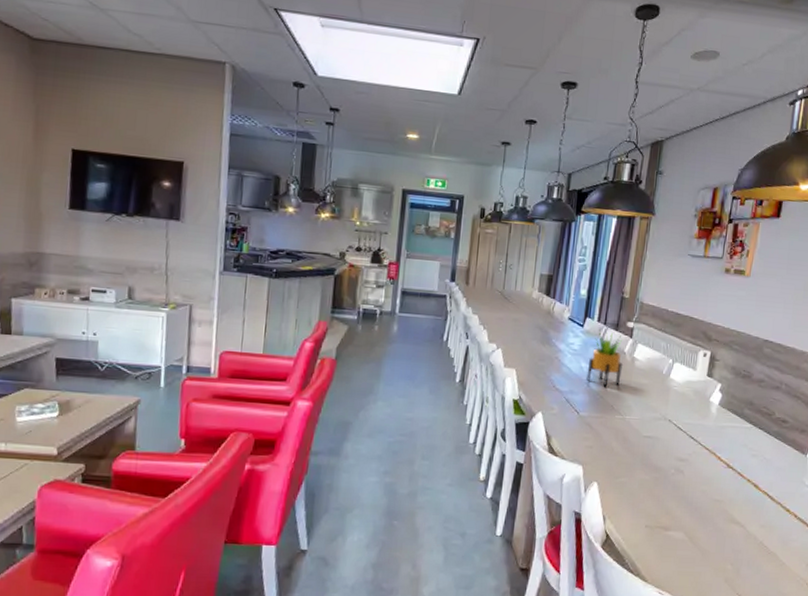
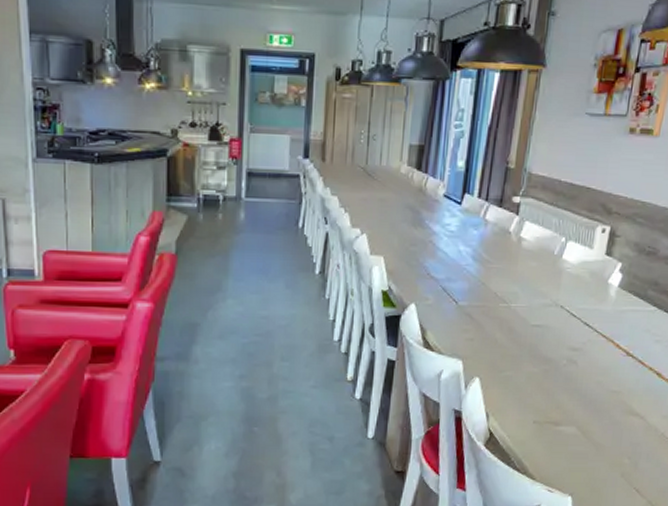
potted plant: present [586,329,624,387] -> none [465,207,508,272]

